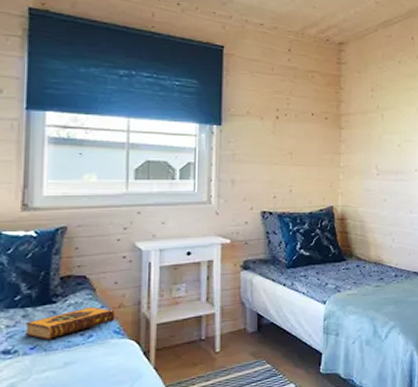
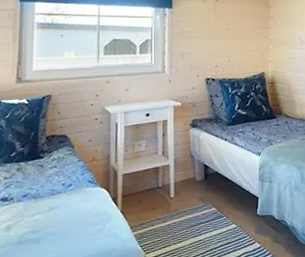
hardback book: present [24,307,115,340] -> none [18,161,90,189]

